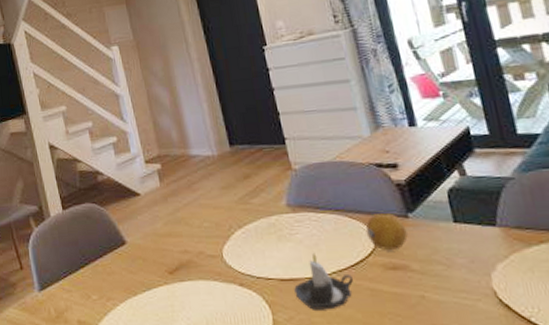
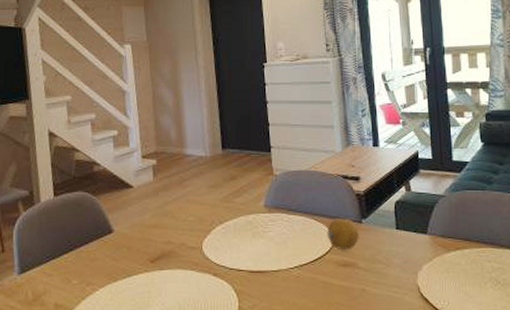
candle: present [294,252,354,310] -> none [261,249,312,299]

